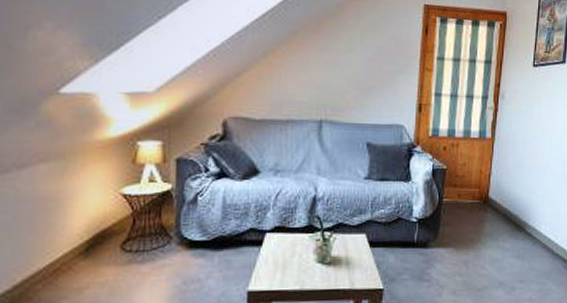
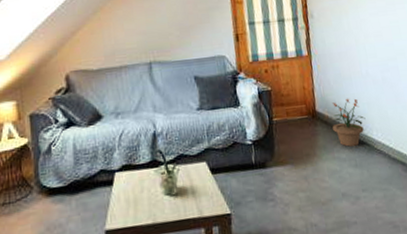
potted plant: none [502,188,537,237] -> present [331,98,366,147]

